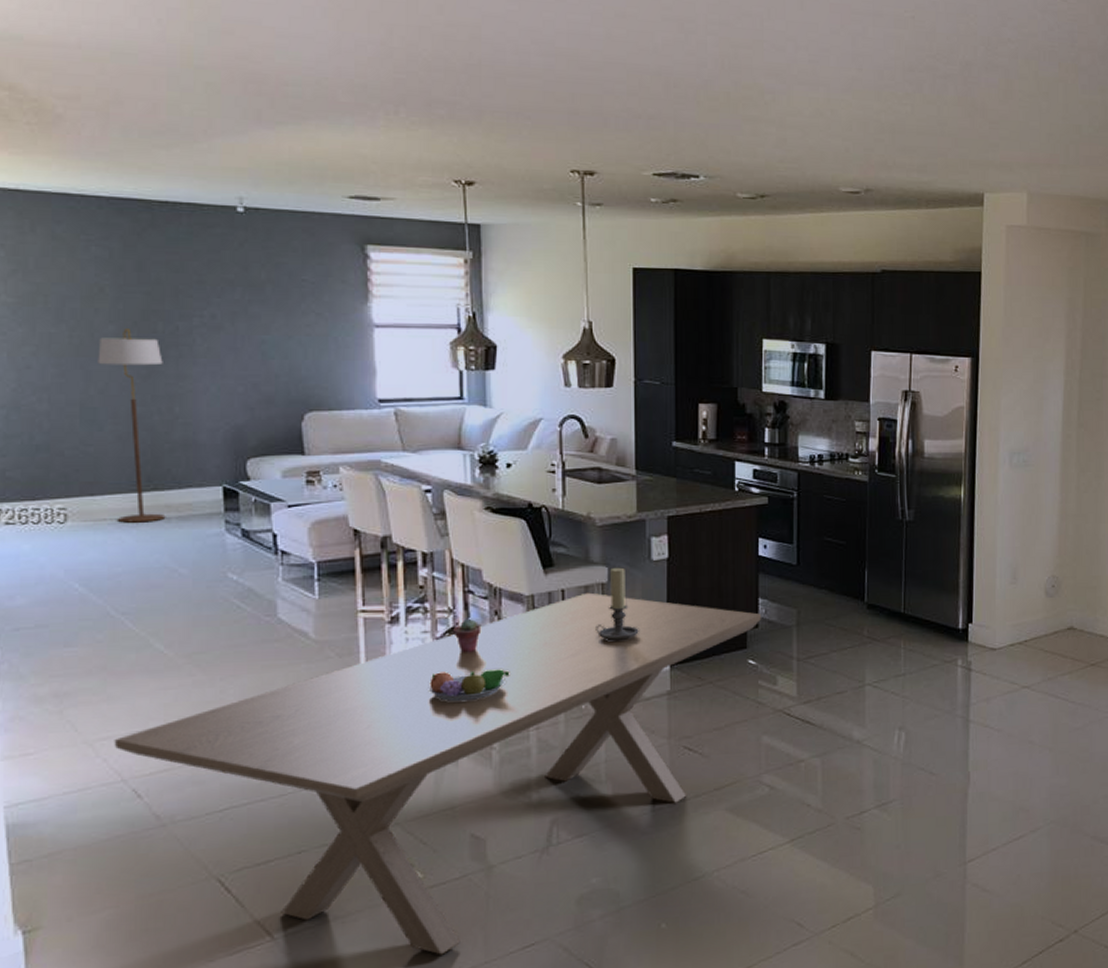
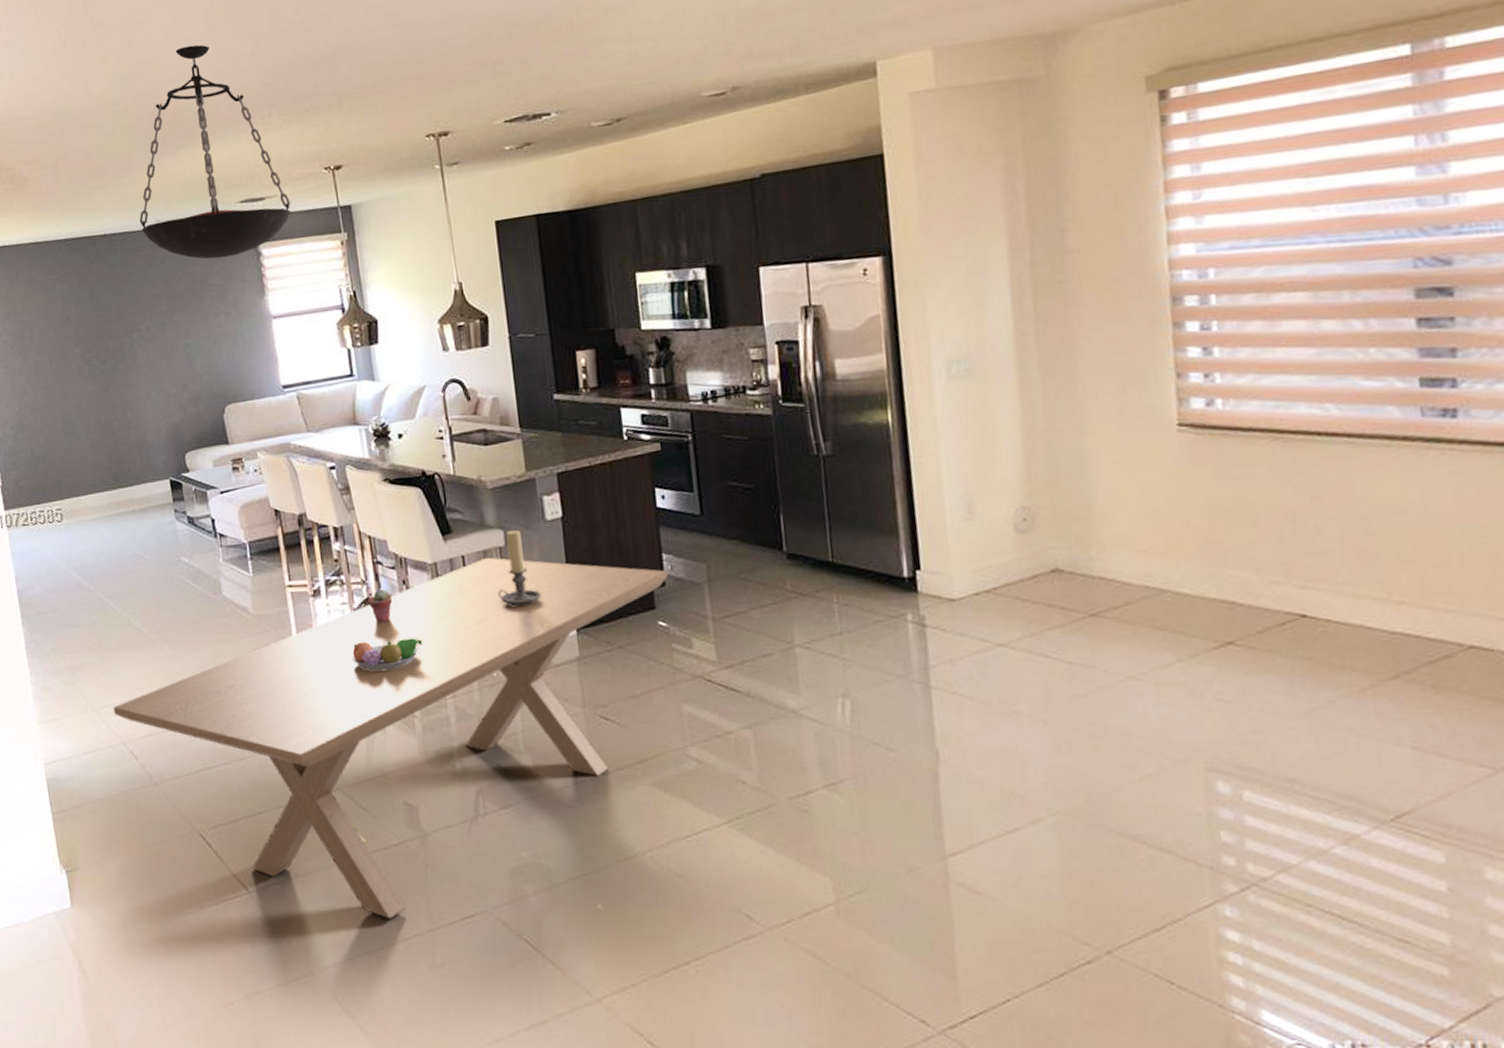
floor lamp: present [98,329,166,523] -> none [70,349,131,518]
pendant lamp: none [216,15,411,254] -> present [139,44,291,260]

